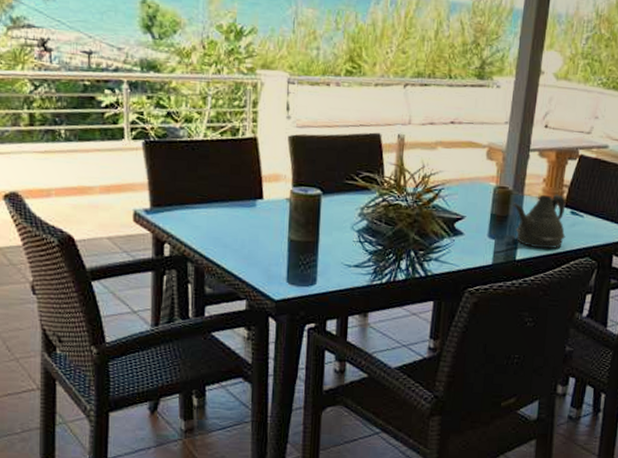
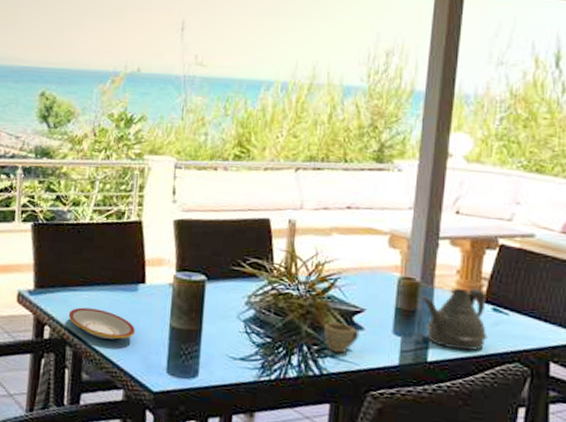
plate: none [187,224,255,254] -> present [68,307,135,340]
cup: none [428,228,460,257] -> present [323,321,360,354]

